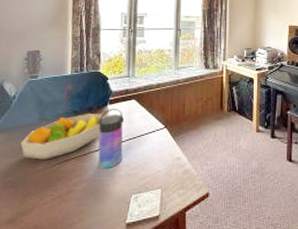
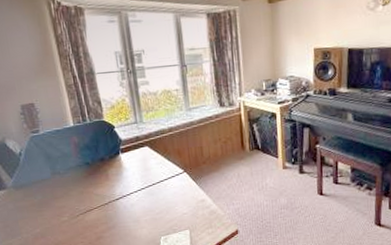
fruit bowl: present [20,114,105,160] -> none [39,163,119,212]
water bottle: present [98,108,125,169] -> none [113,156,145,216]

